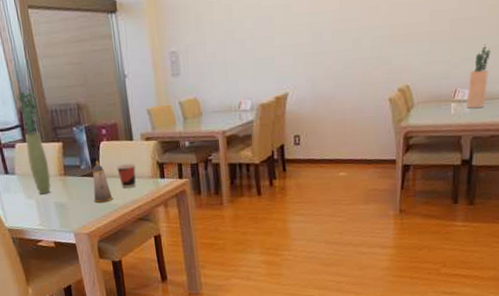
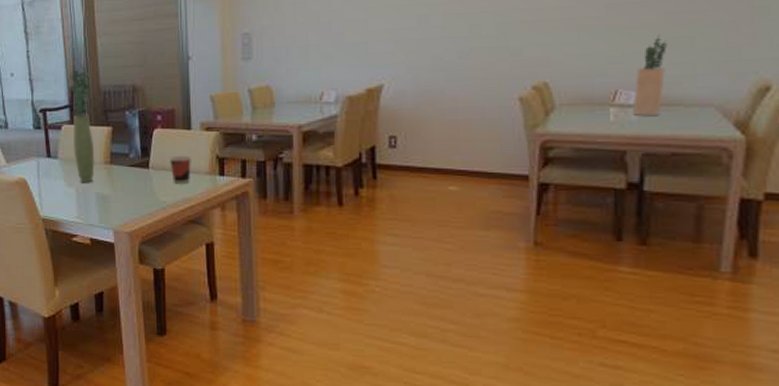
coffee pot: present [93,160,113,203] -> none [140,149,162,199]

